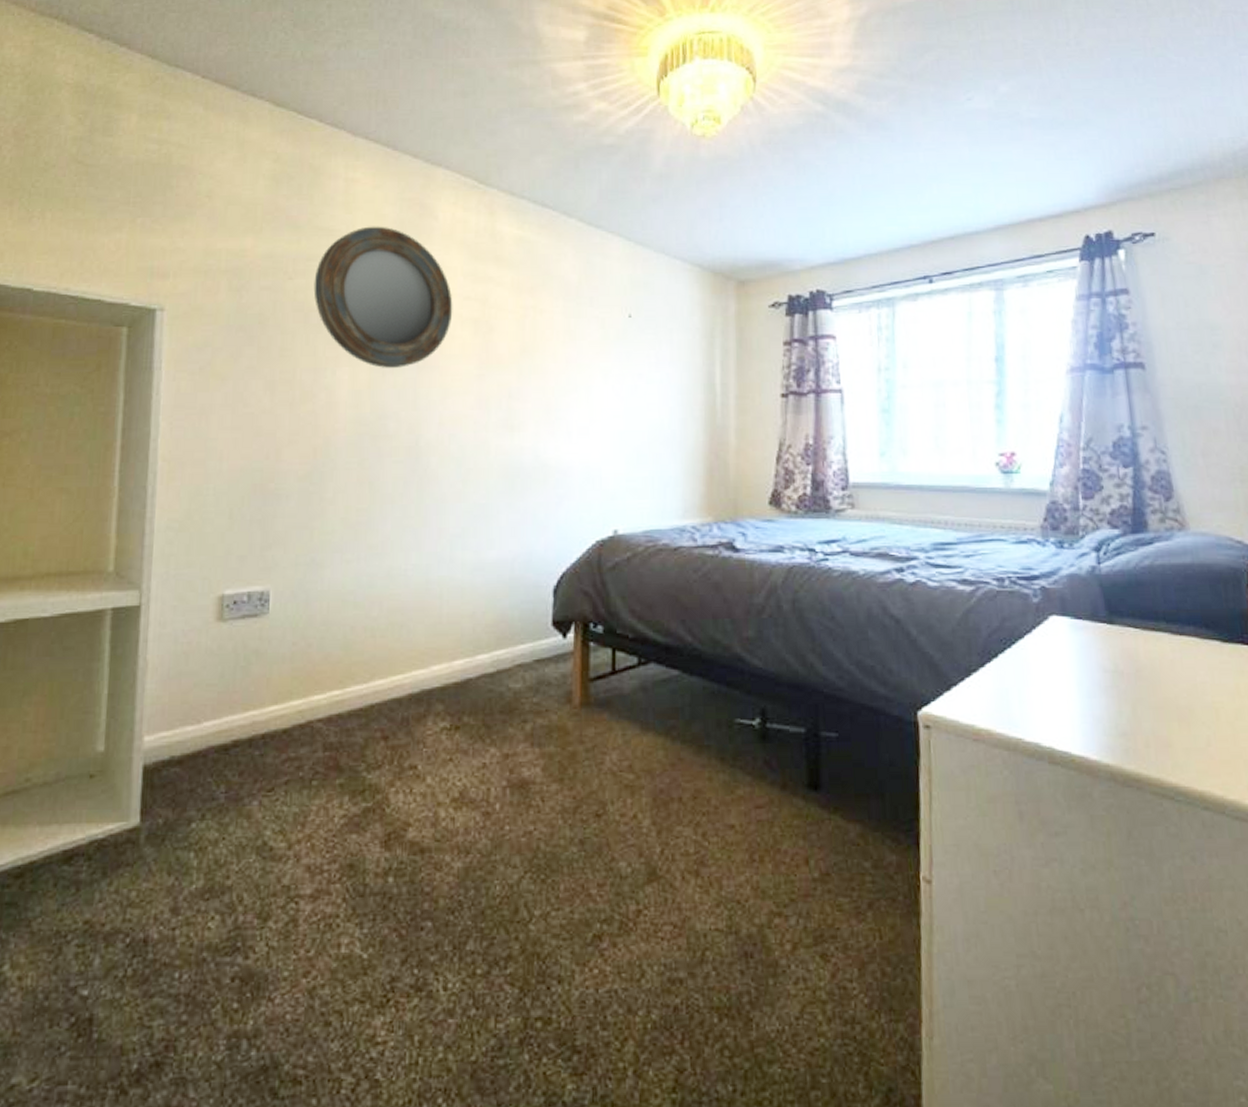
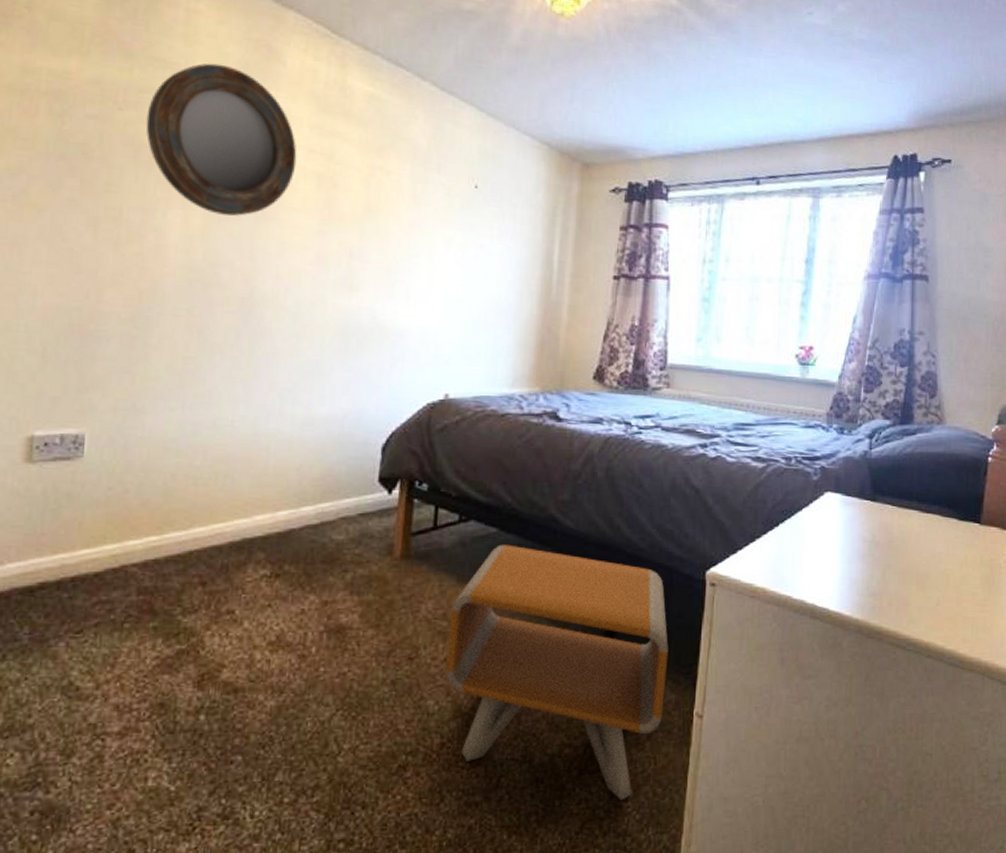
nightstand: none [636,688,884,981] -> present [445,544,668,801]

